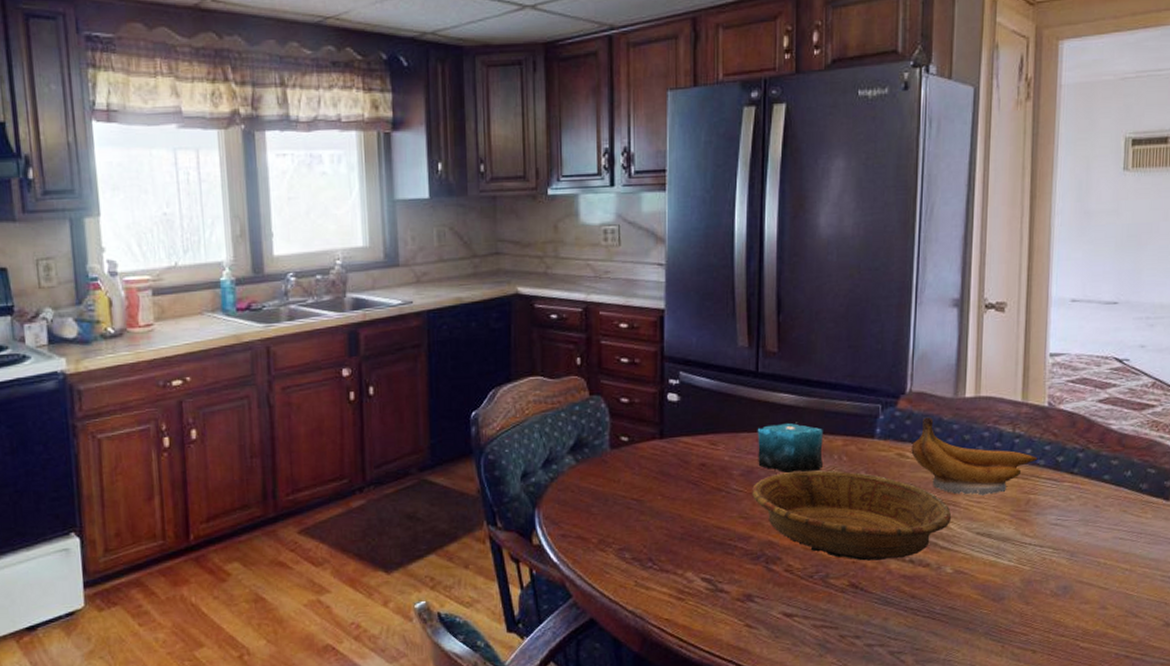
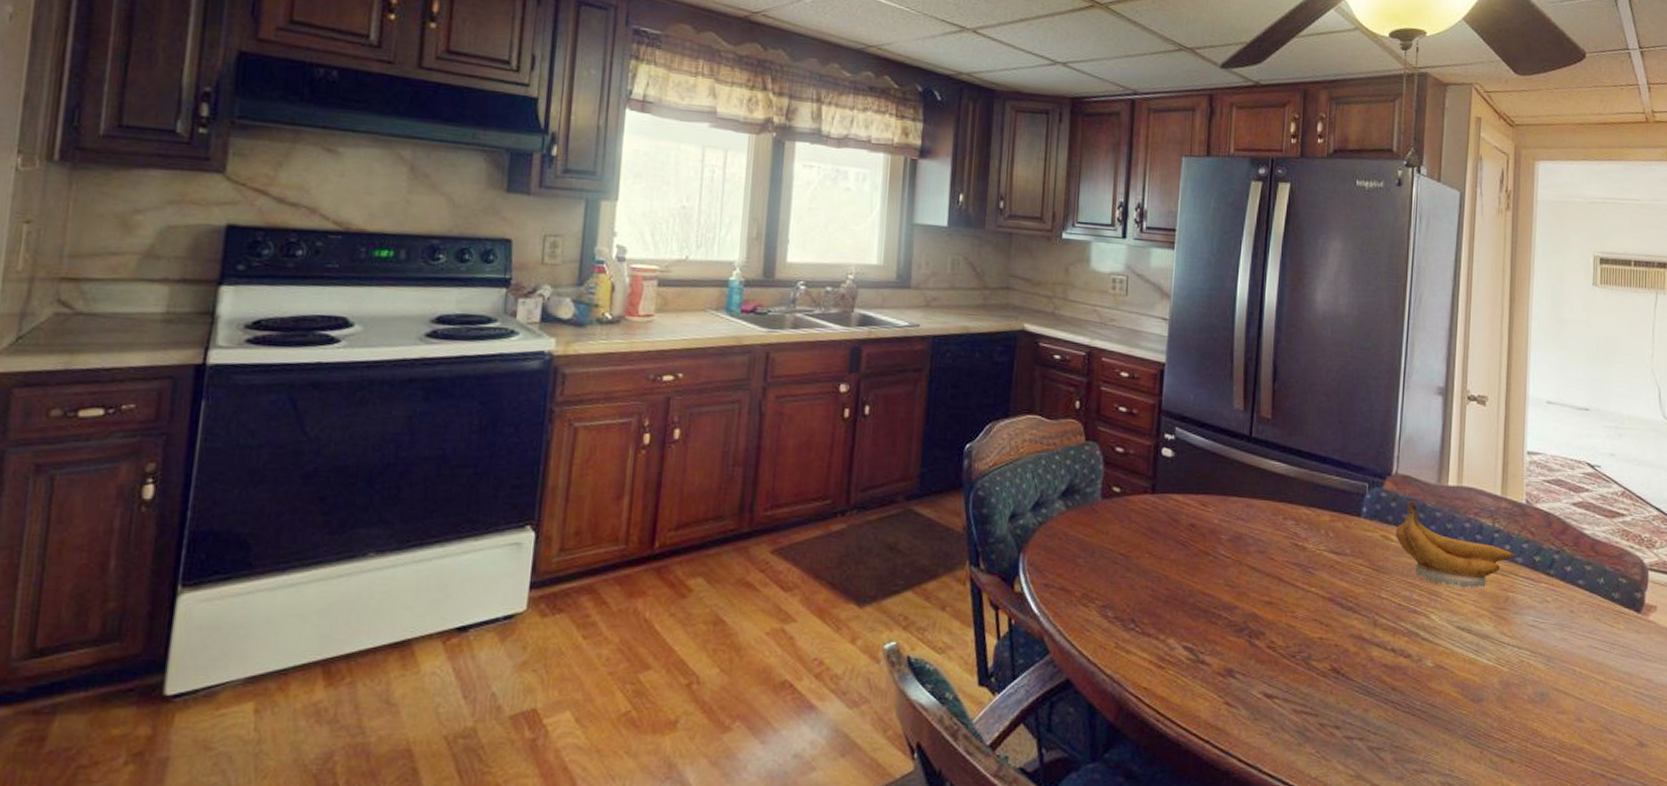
decorative bowl: present [751,470,952,561] -> none [1238,542,1434,646]
candle: present [757,422,823,474] -> none [1247,491,1312,545]

